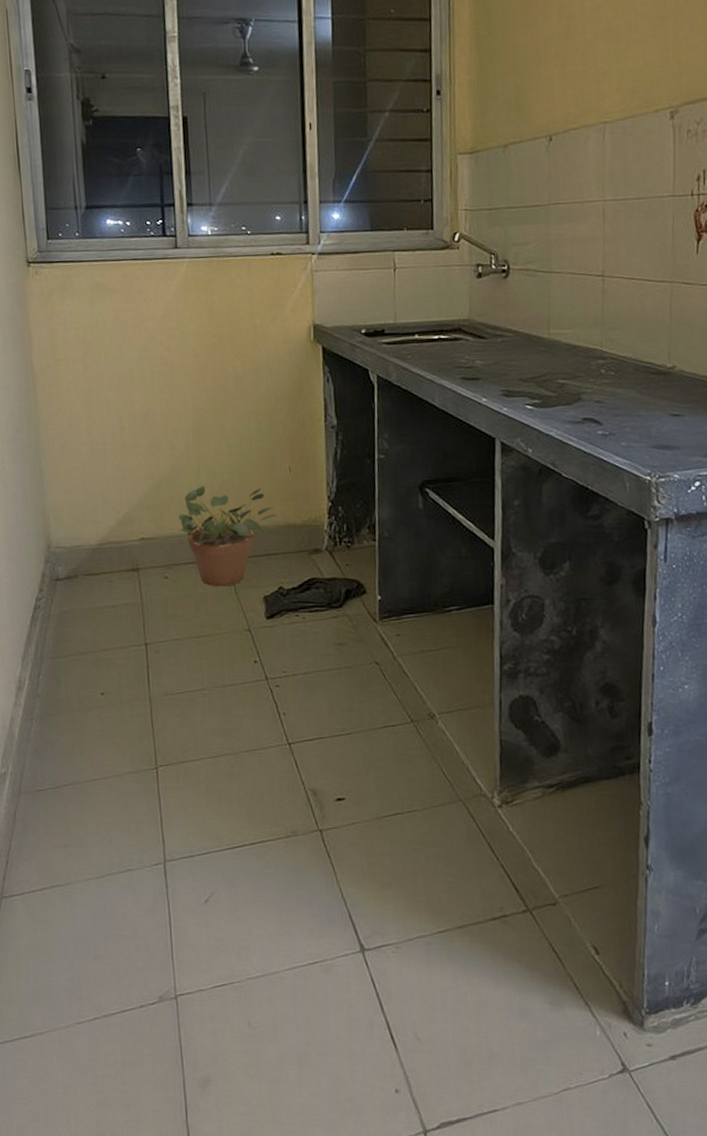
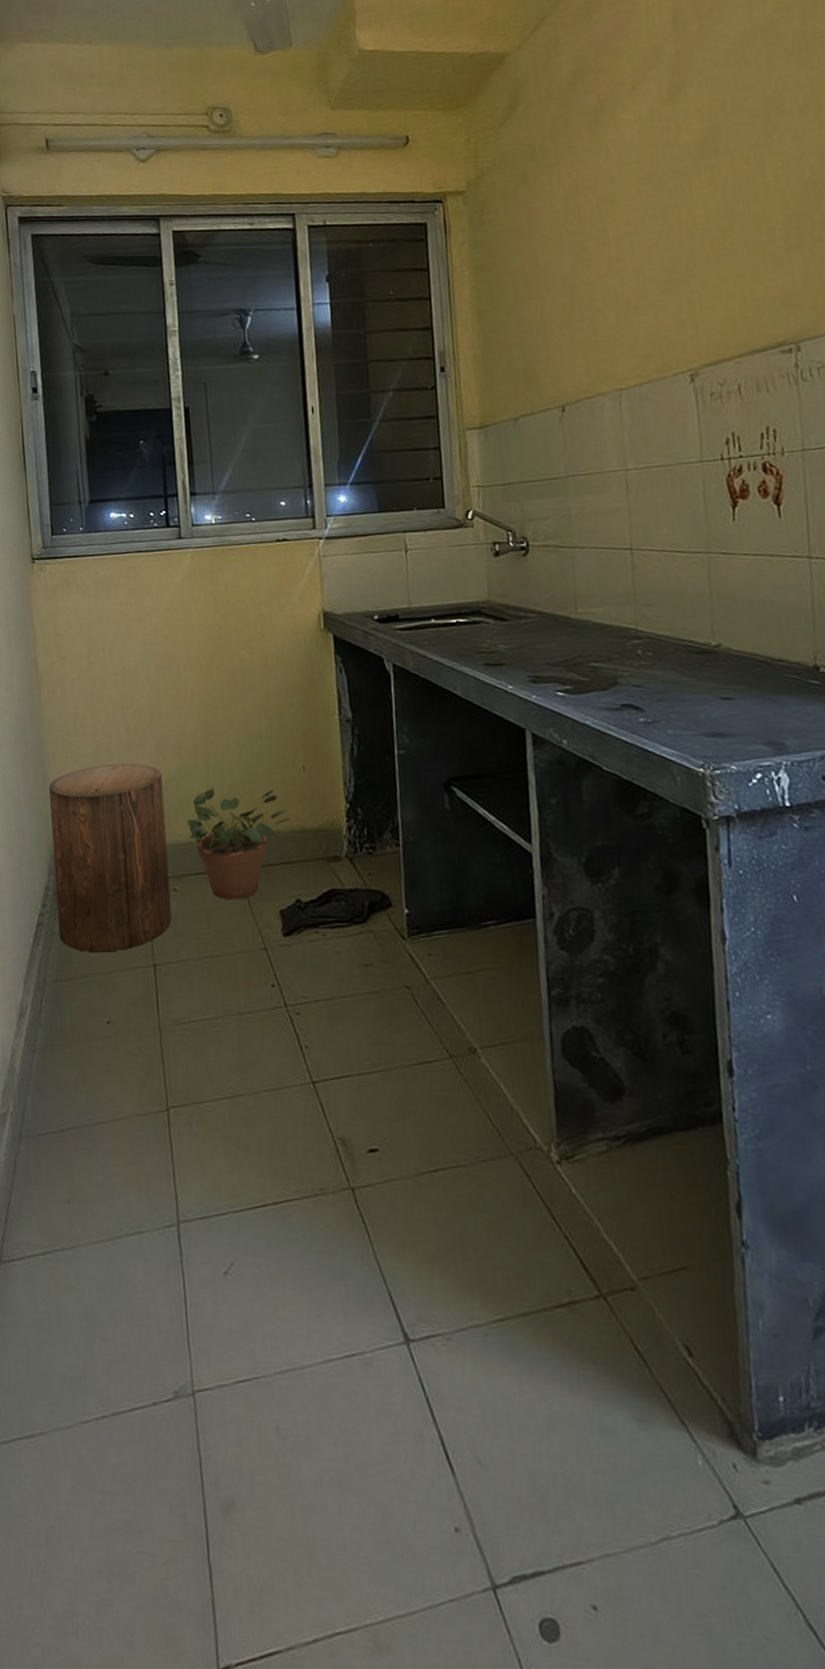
stool: none [45,461,163,633] -> present [48,763,172,953]

